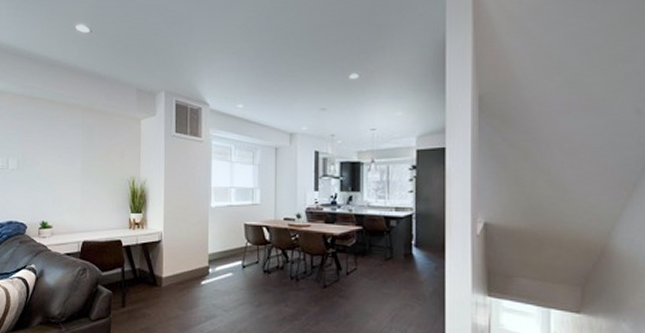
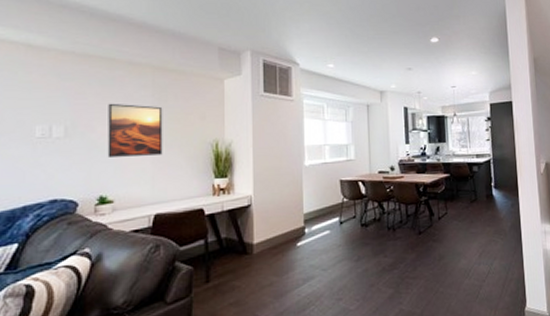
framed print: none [48,140,90,188] -> present [107,103,163,157]

